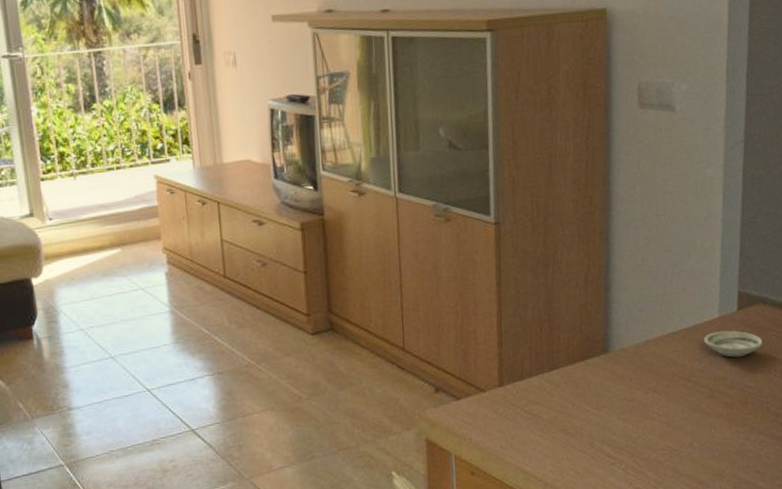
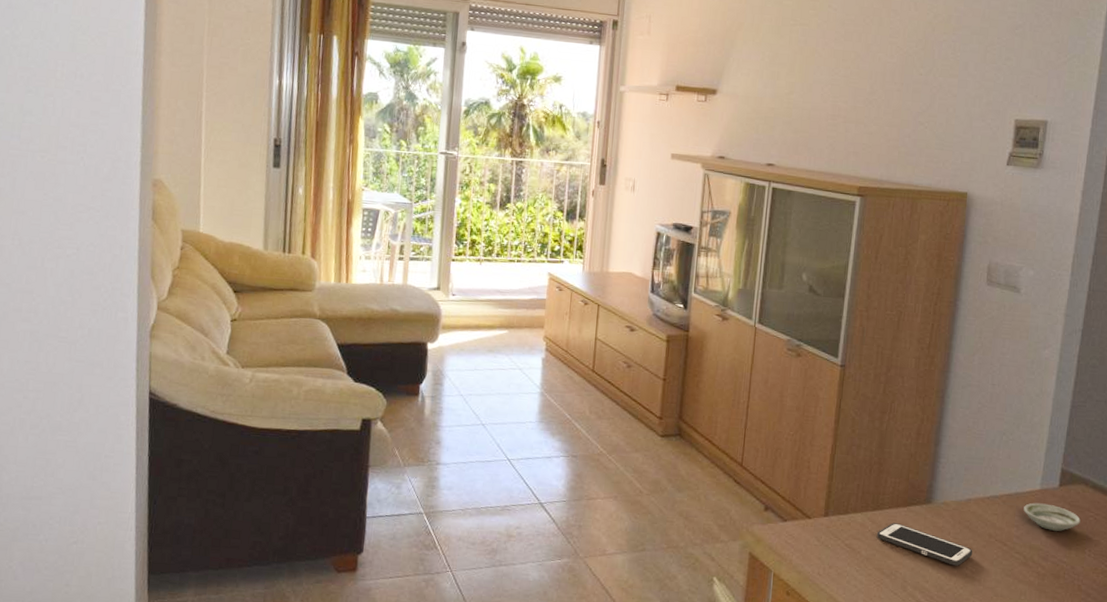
cell phone: none [557,379,658,412] -> present [877,523,973,566]

